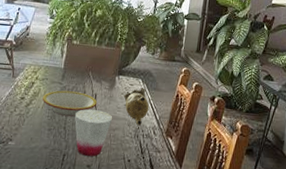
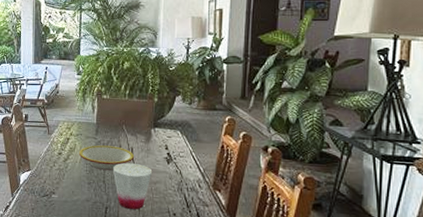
teapot: present [123,88,149,126] -> none [161,140,191,179]

